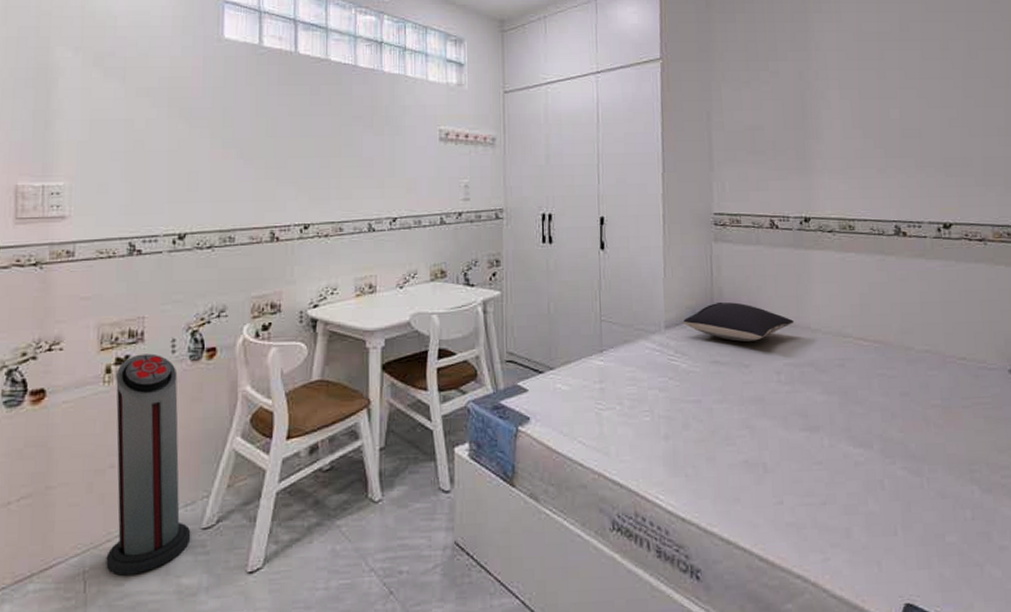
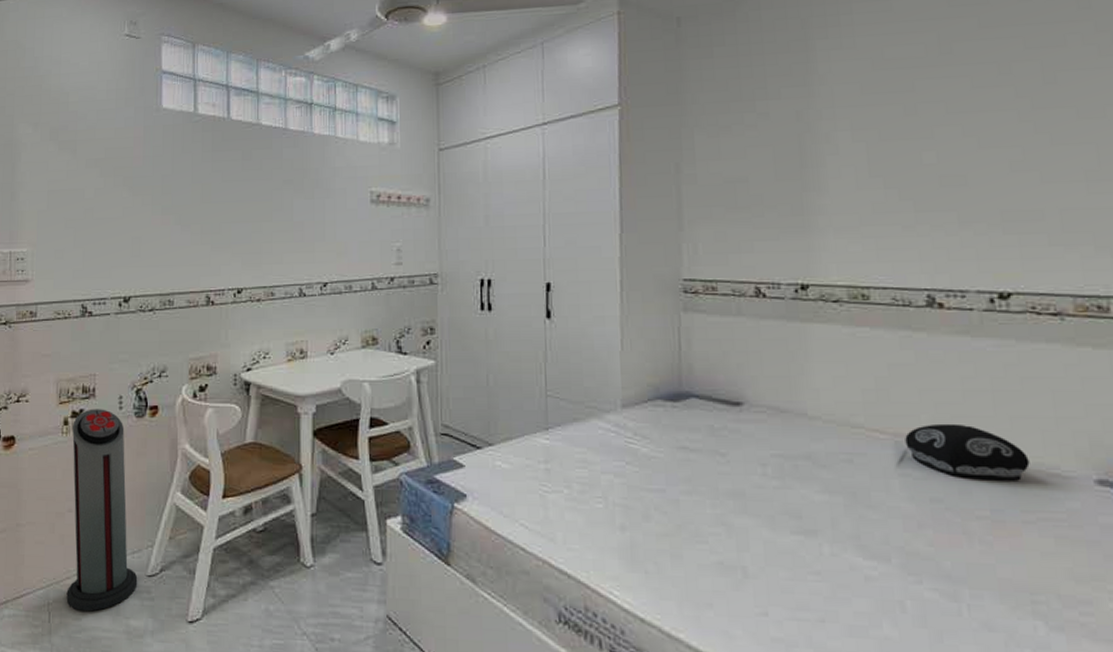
pillow: present [683,302,794,342] -> none [644,381,785,427]
cushion: none [881,330,967,375] -> present [905,423,1030,481]

